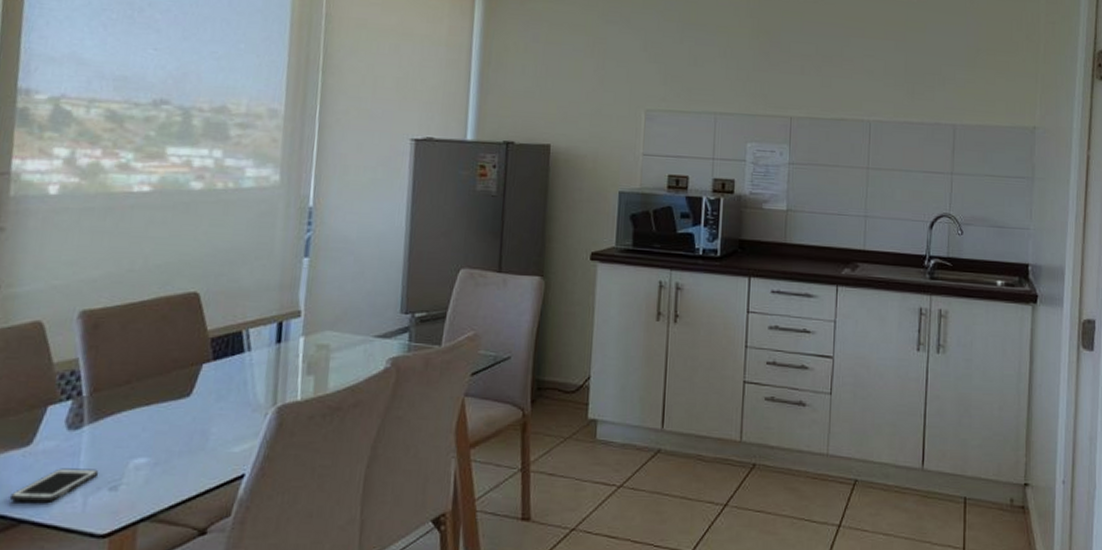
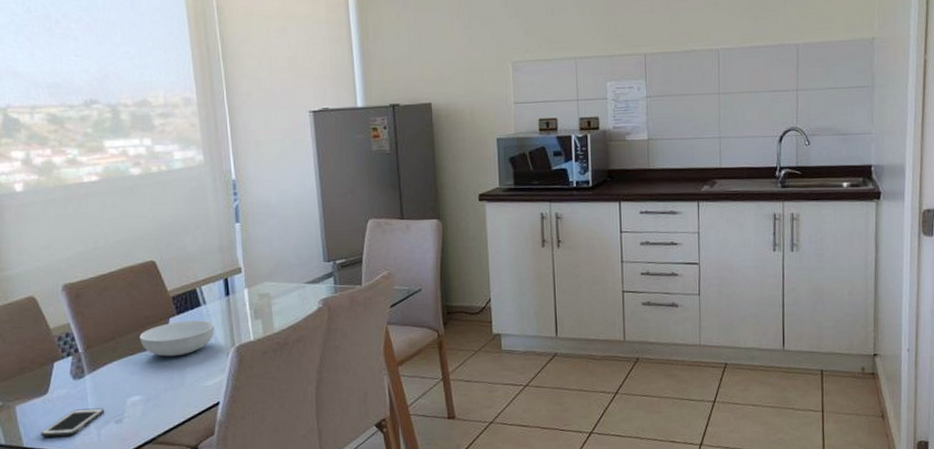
serving bowl: none [161,369,256,413] -> present [139,320,214,357]

